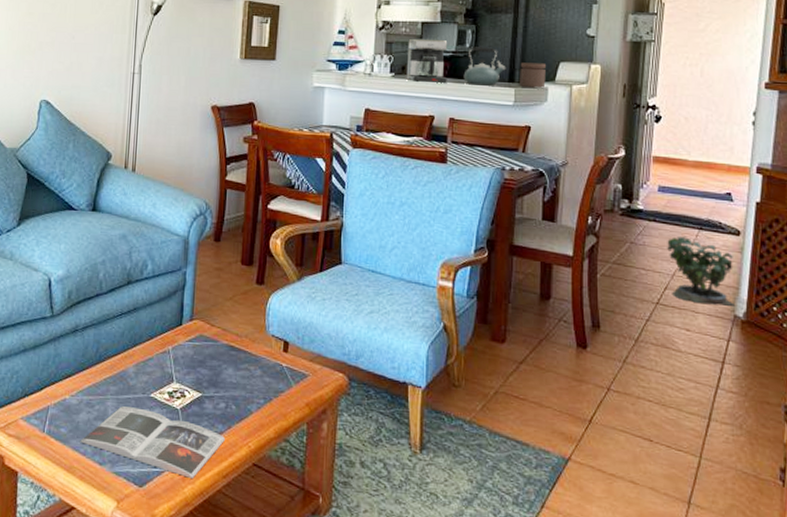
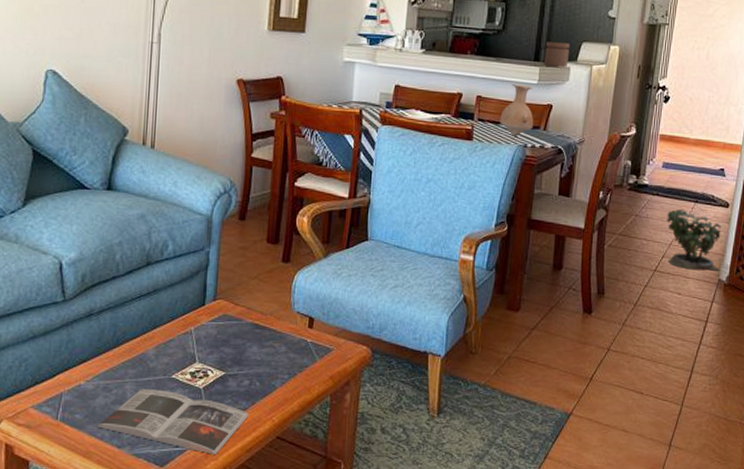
coffee maker: present [406,38,448,84] -> none [436,14,478,61]
kettle: present [463,47,506,86] -> none [492,24,533,64]
vase: none [475,105,512,159] -> present [500,83,534,137]

